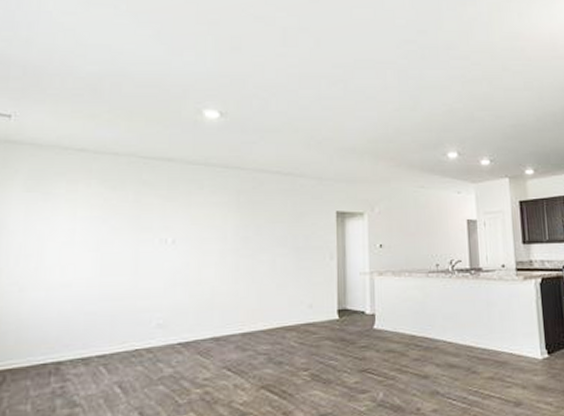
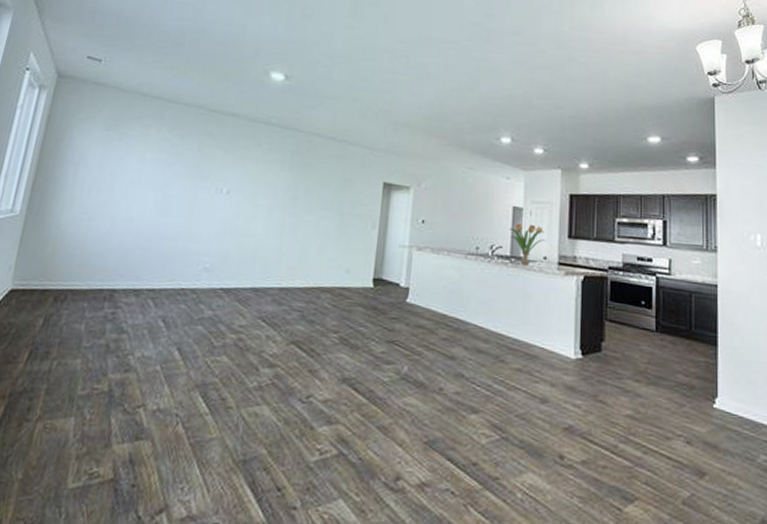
flower arrangement: none [466,234,502,276] -> present [509,224,546,266]

